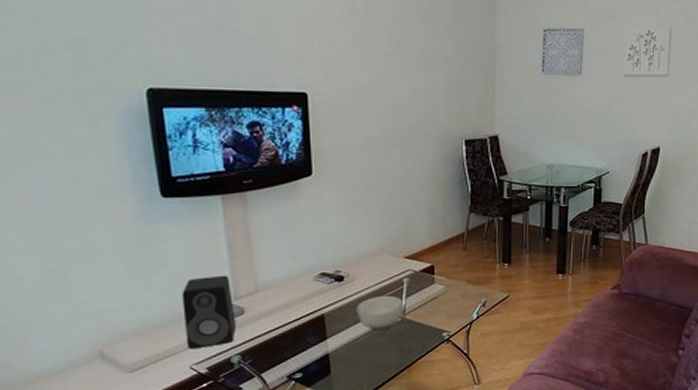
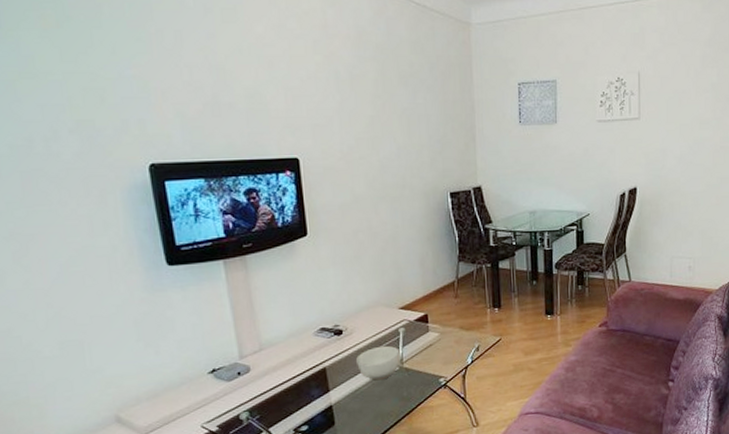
speaker: present [182,275,236,349] -> none [190,336,243,409]

